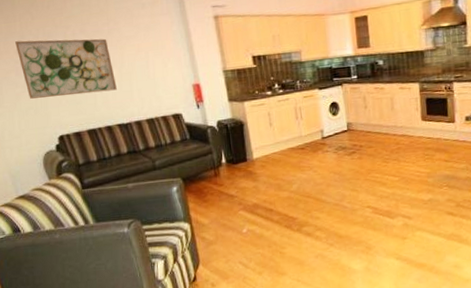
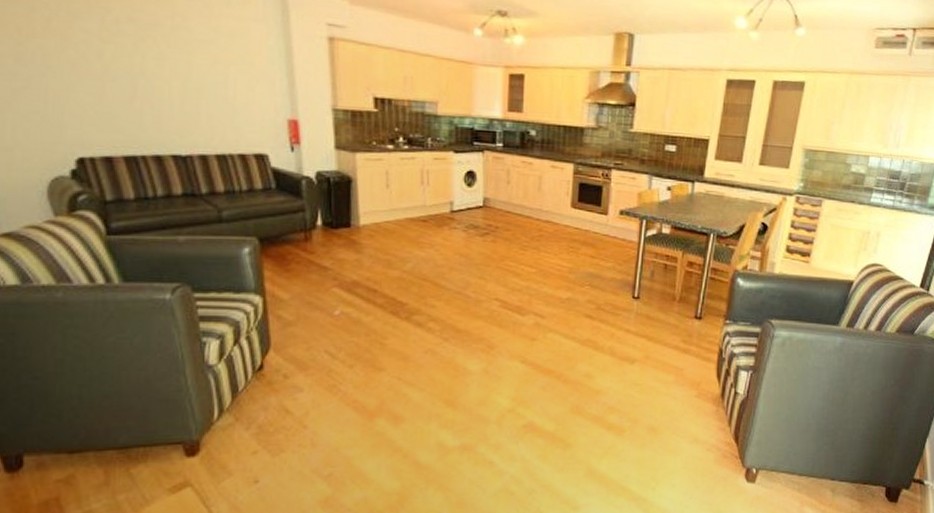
wall art: present [15,38,117,99] -> none [19,14,176,109]

